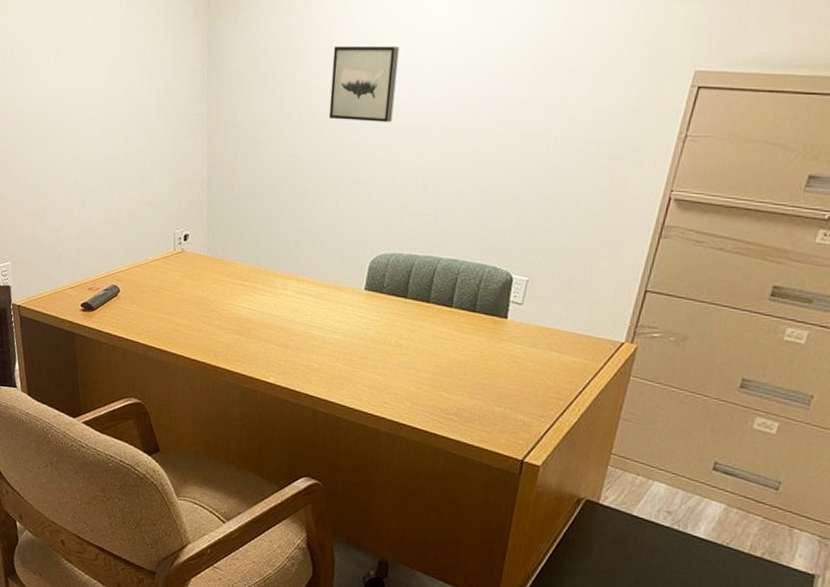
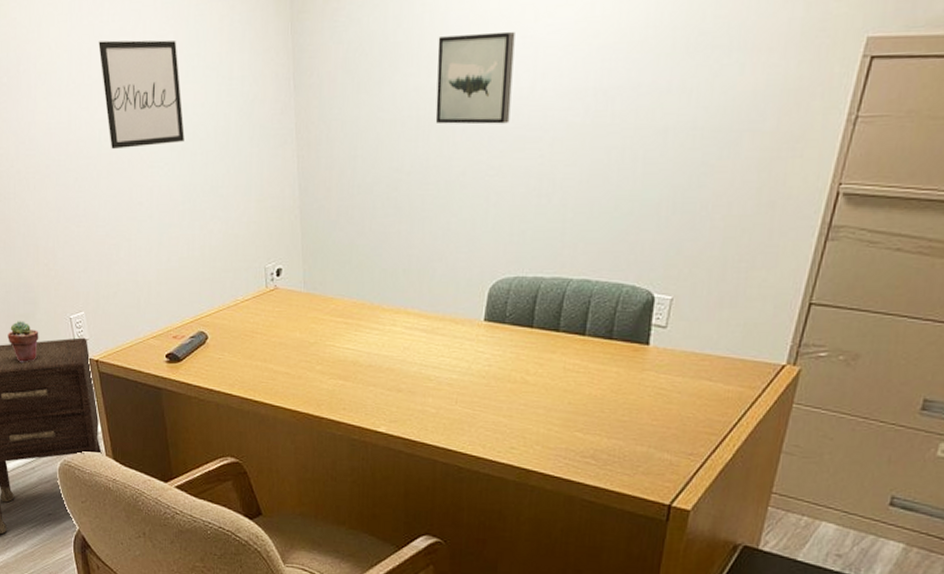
wall art: none [38,30,110,123] -> present [98,40,185,149]

